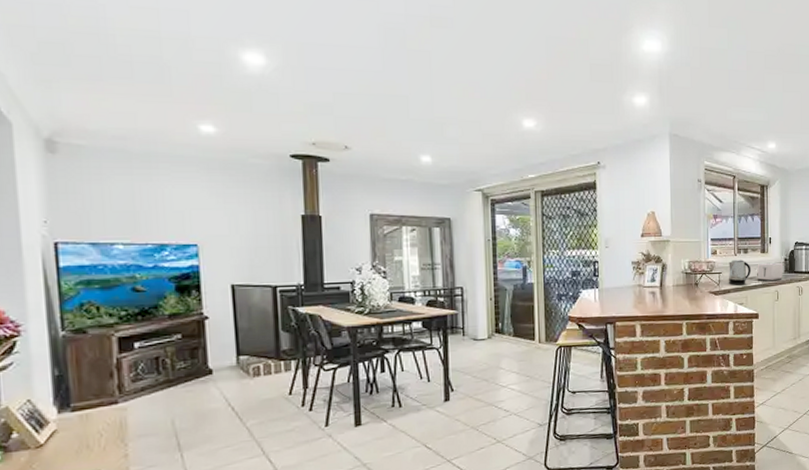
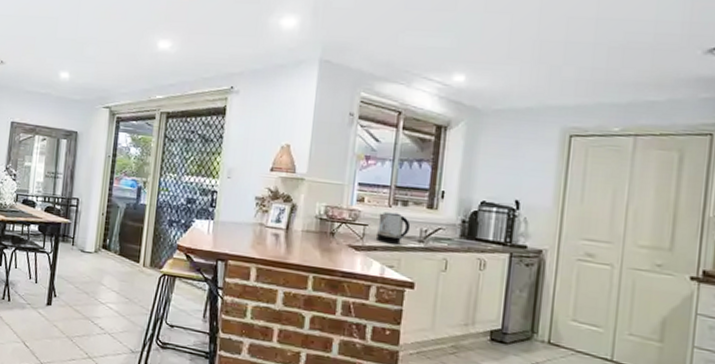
toaster: present [756,262,783,282] -> none [417,220,459,247]

